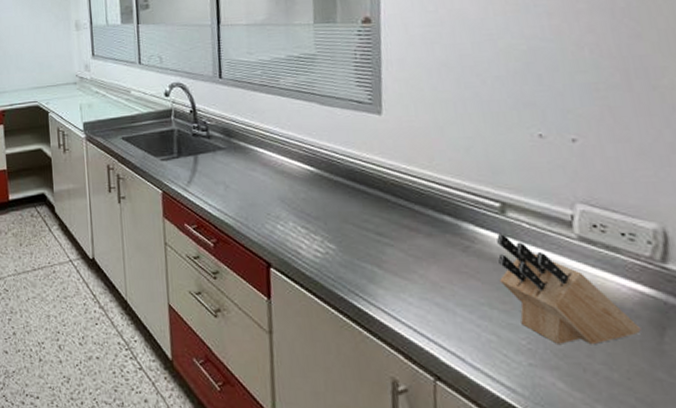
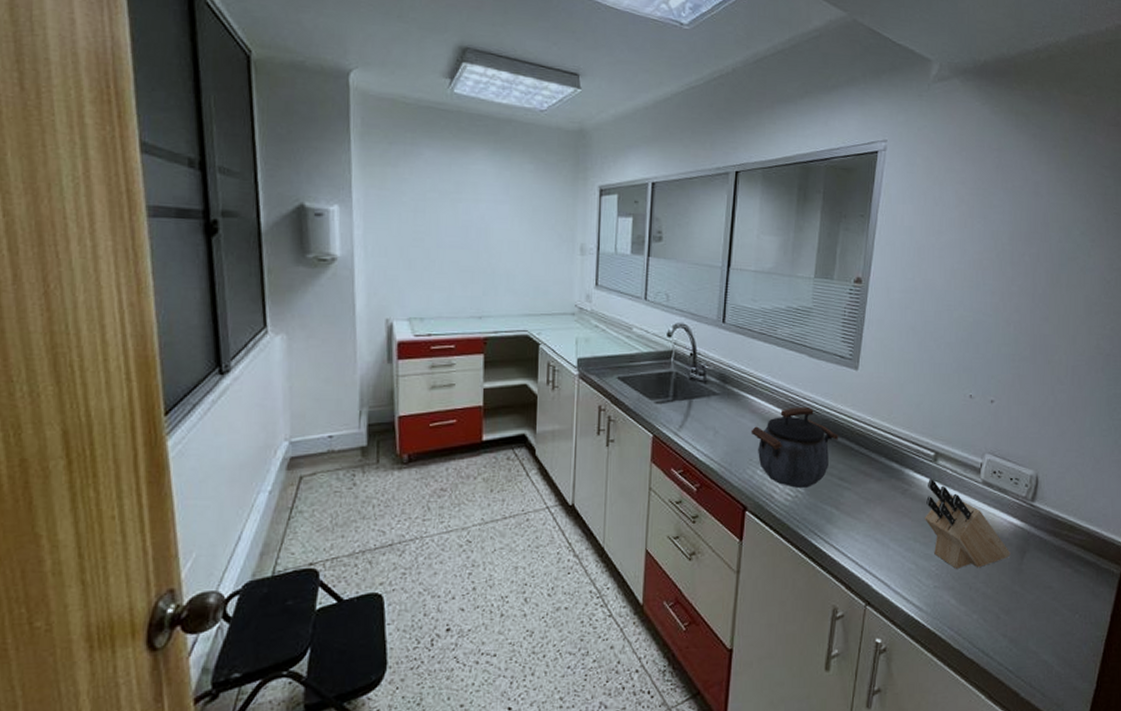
kettle: none [264,158,370,244] -> present [751,407,839,488]

